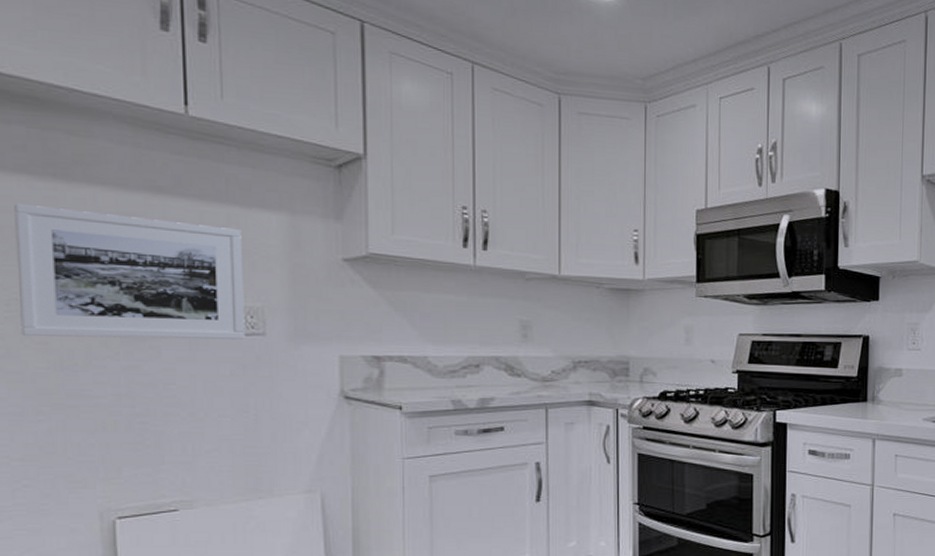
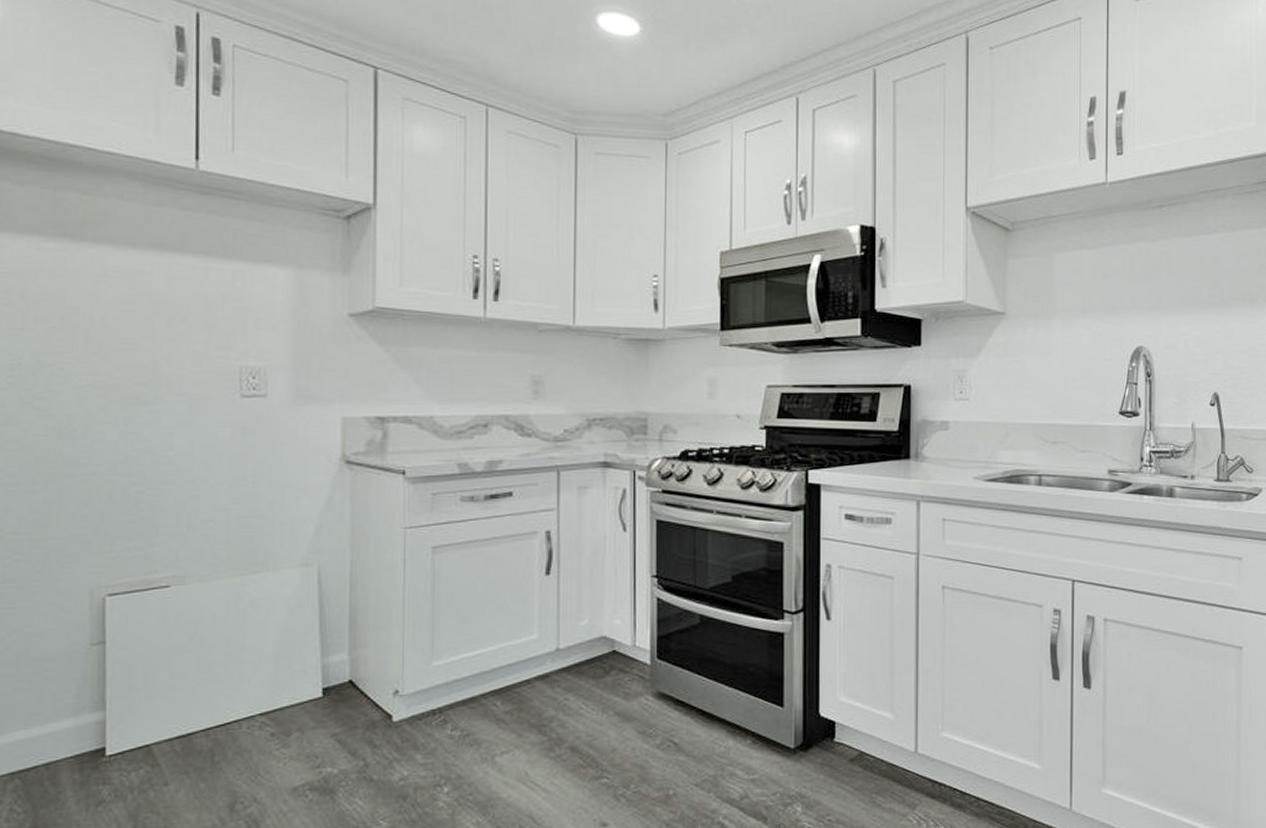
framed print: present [14,203,245,339] -> none [22,265,247,402]

